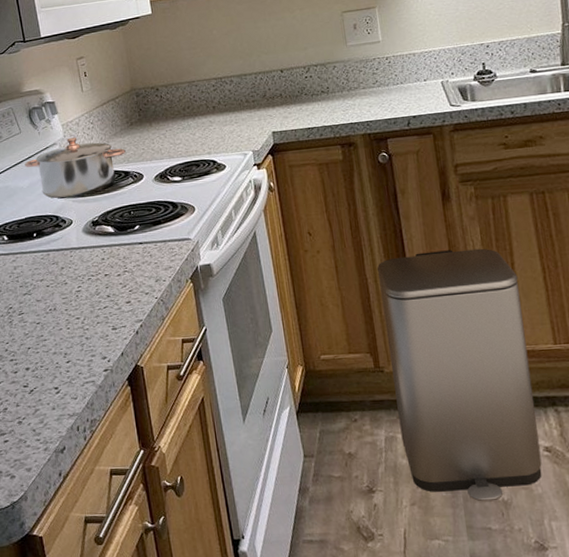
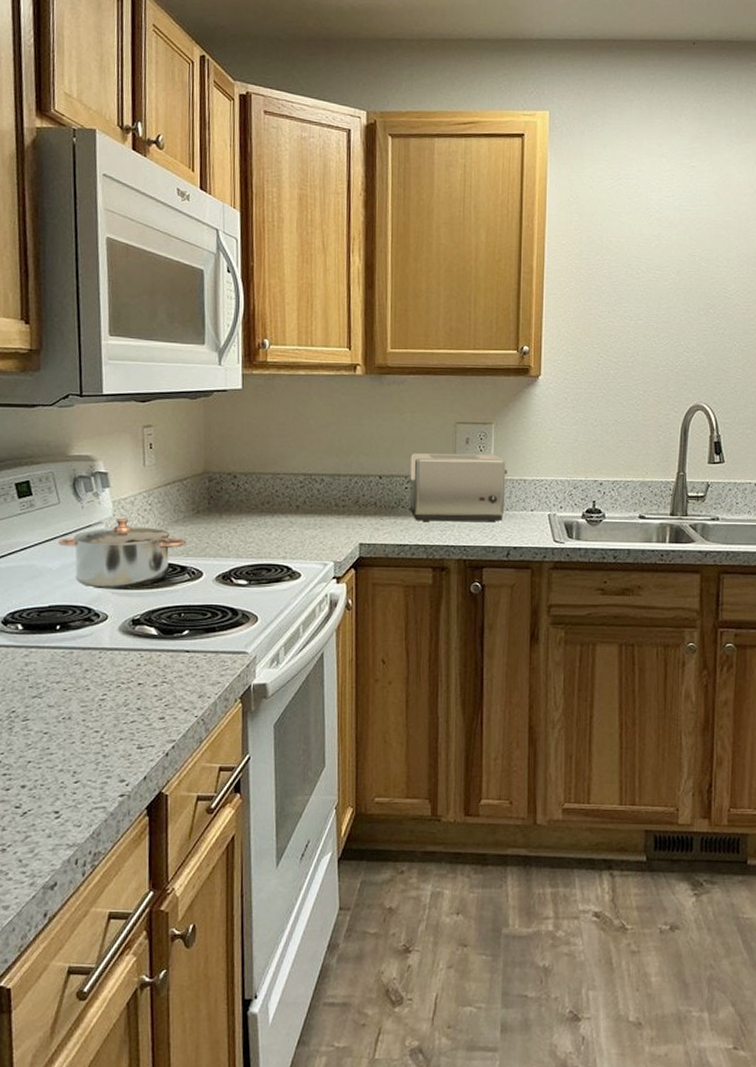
toaster: none [305,34,400,105] -> present [409,453,507,523]
pedal bin: present [377,248,542,502] -> none [448,695,594,967]

